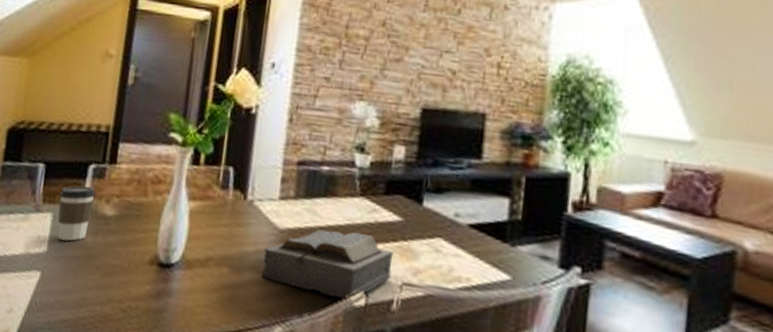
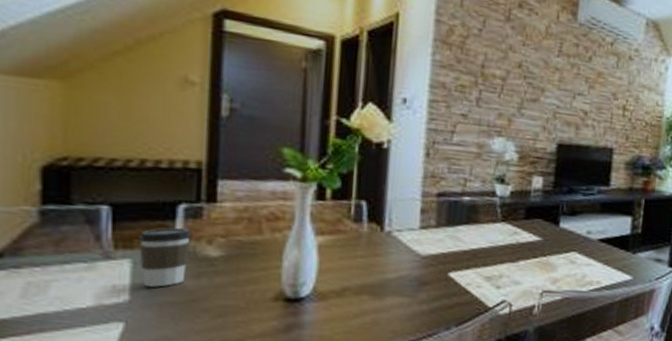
bible: present [261,229,394,300] -> none [405,252,534,310]

